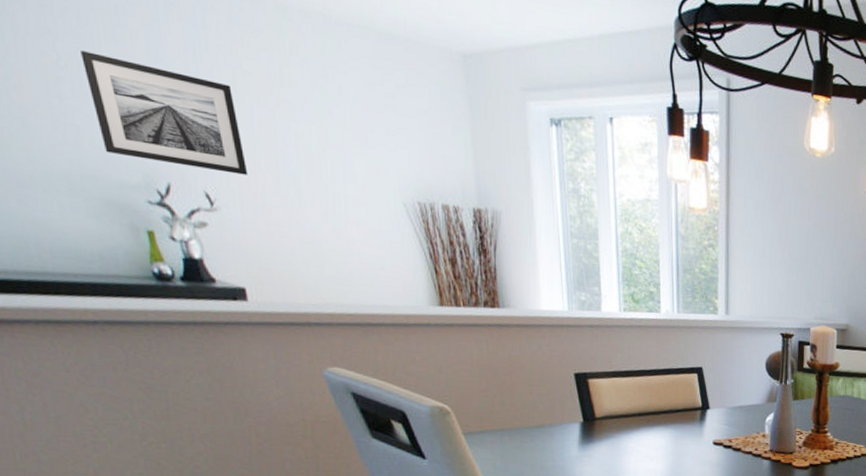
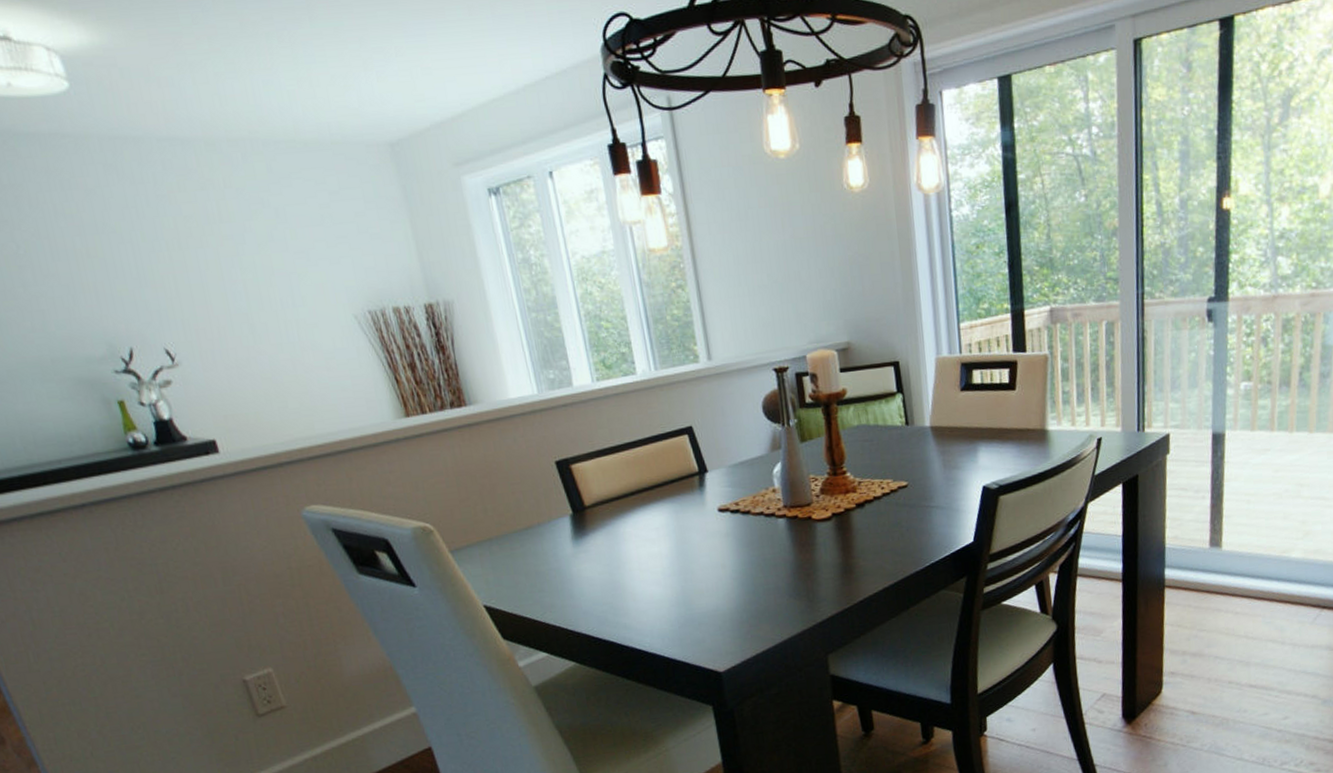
wall art: present [81,50,249,176] -> none [36,233,203,331]

